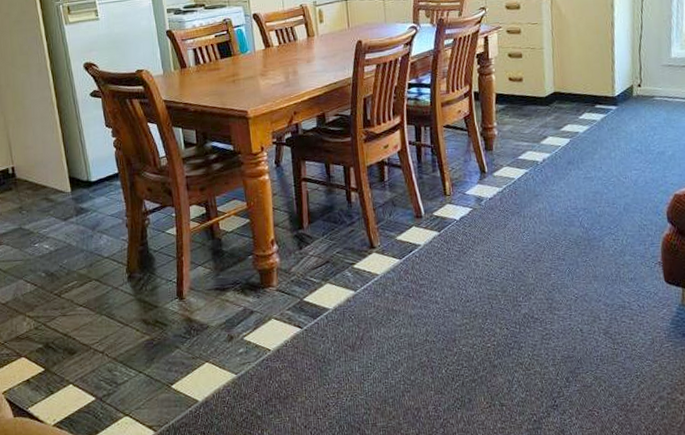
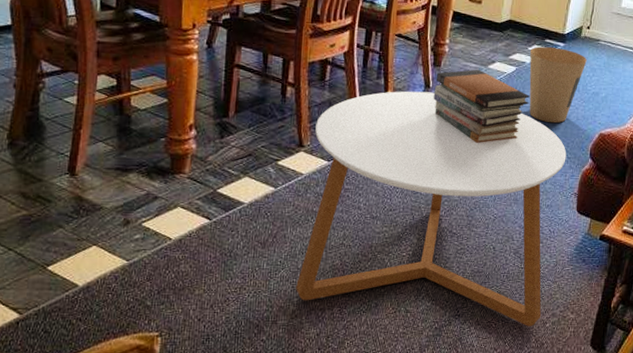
coffee table: none [382,177,647,413] -> present [296,91,567,326]
book stack: none [490,147,590,223] -> present [433,69,530,144]
trash can: none [581,111,645,191] -> present [529,46,587,123]

